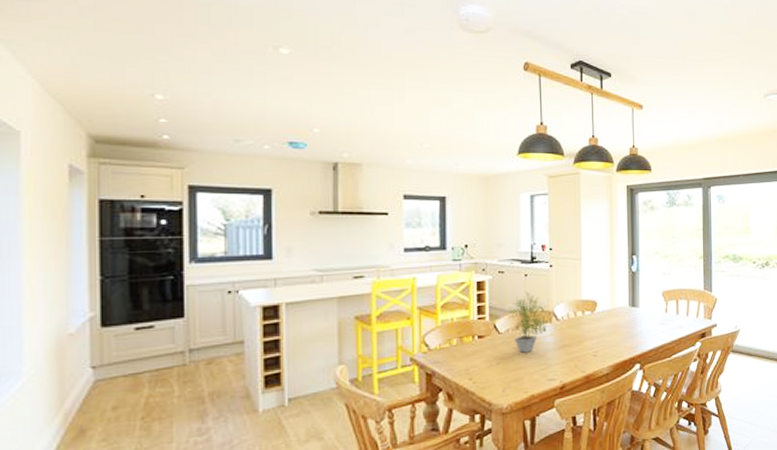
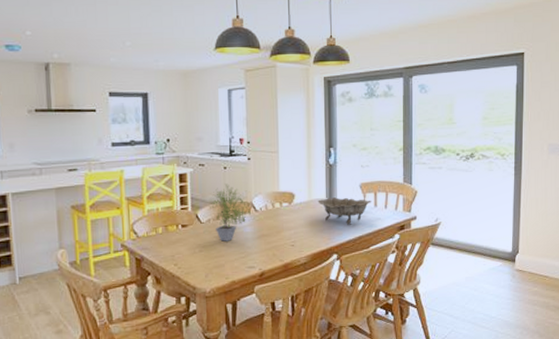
decorative bowl: none [620,305,673,334] -> present [318,197,371,225]

